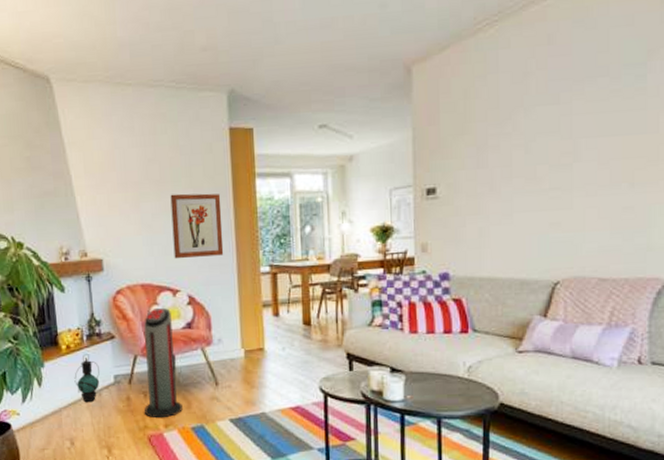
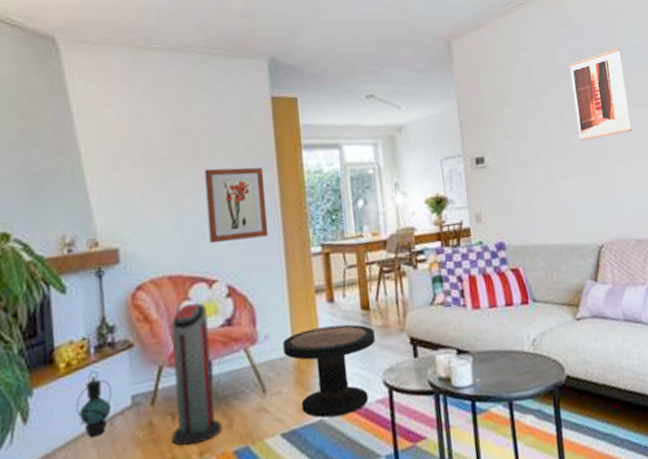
side table: none [233,336,314,411] -> present [283,324,375,418]
wall art: none [545,68,613,172] -> present [569,49,632,141]

